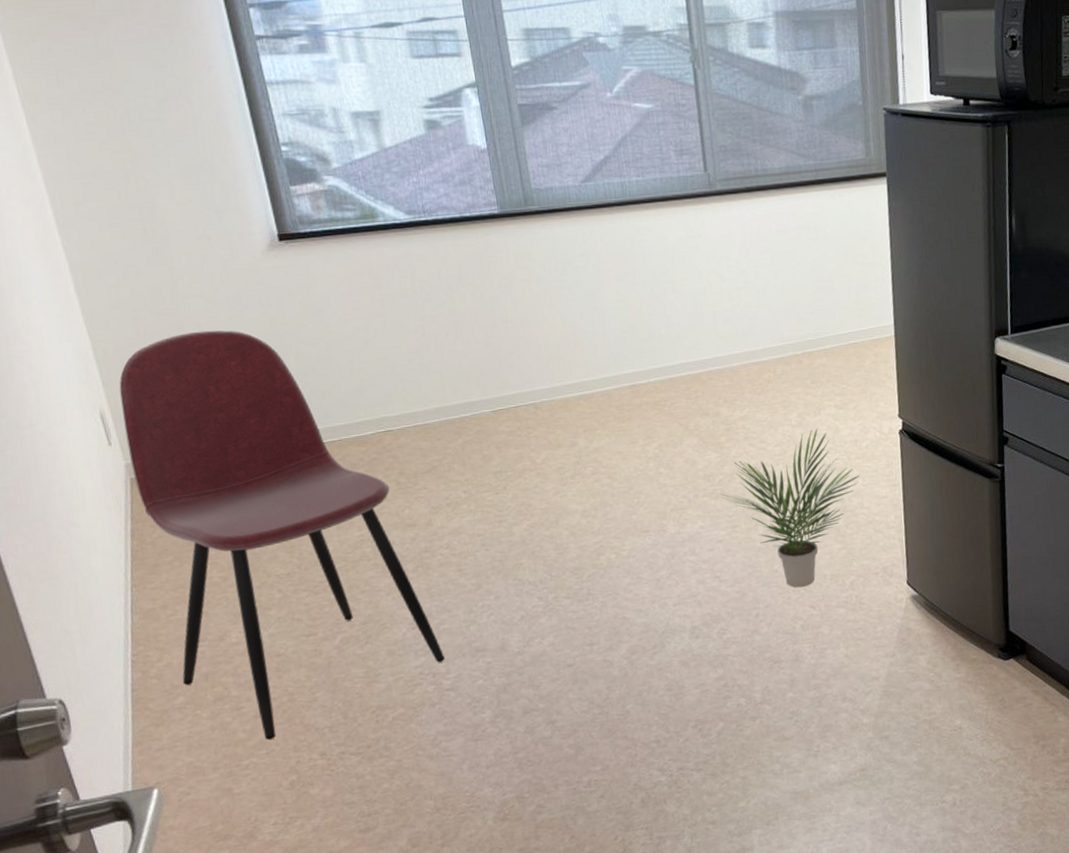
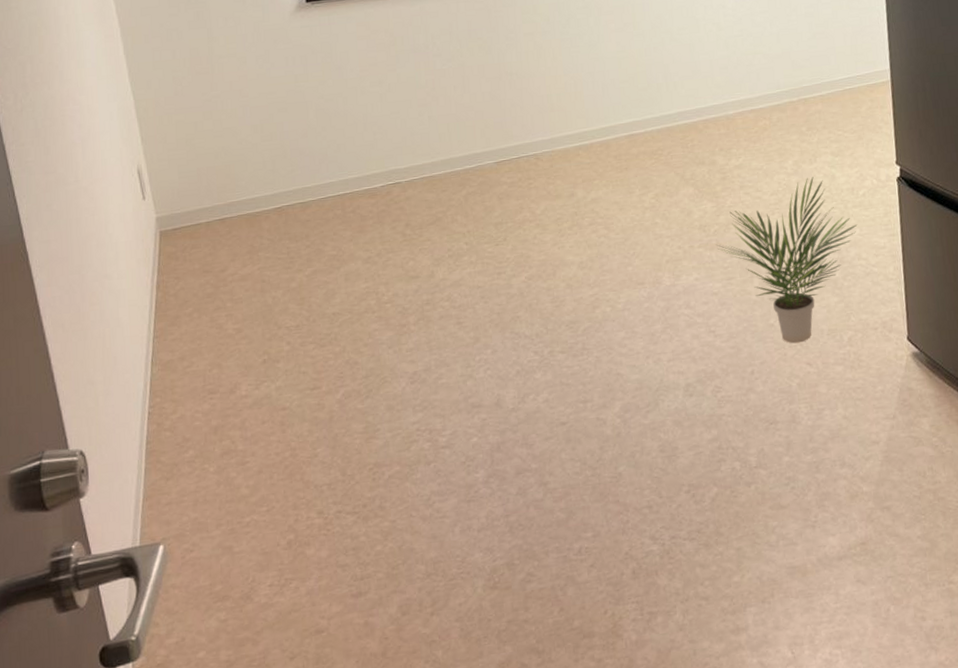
dining chair: present [119,330,446,741] -> none [156,87,442,497]

